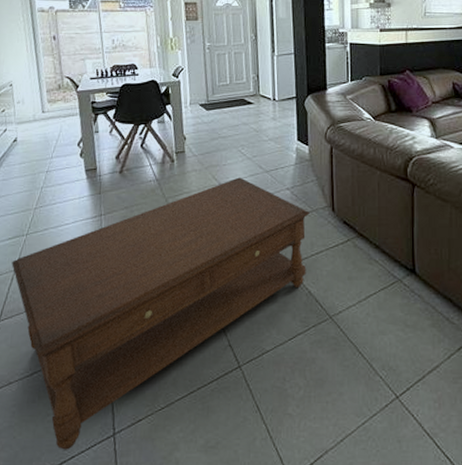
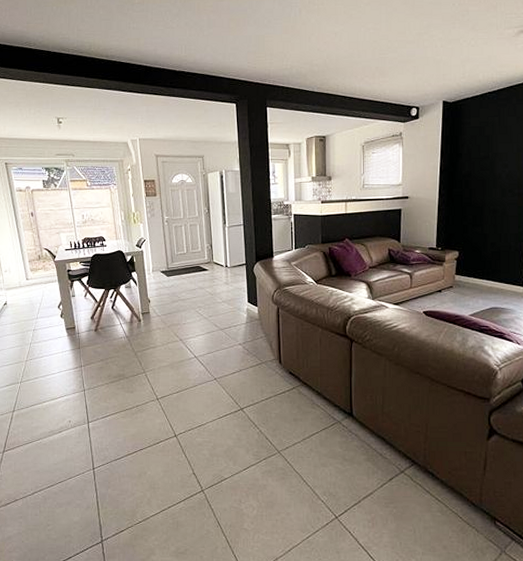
coffee table: present [12,177,310,450] -> none [10,334,260,552]

